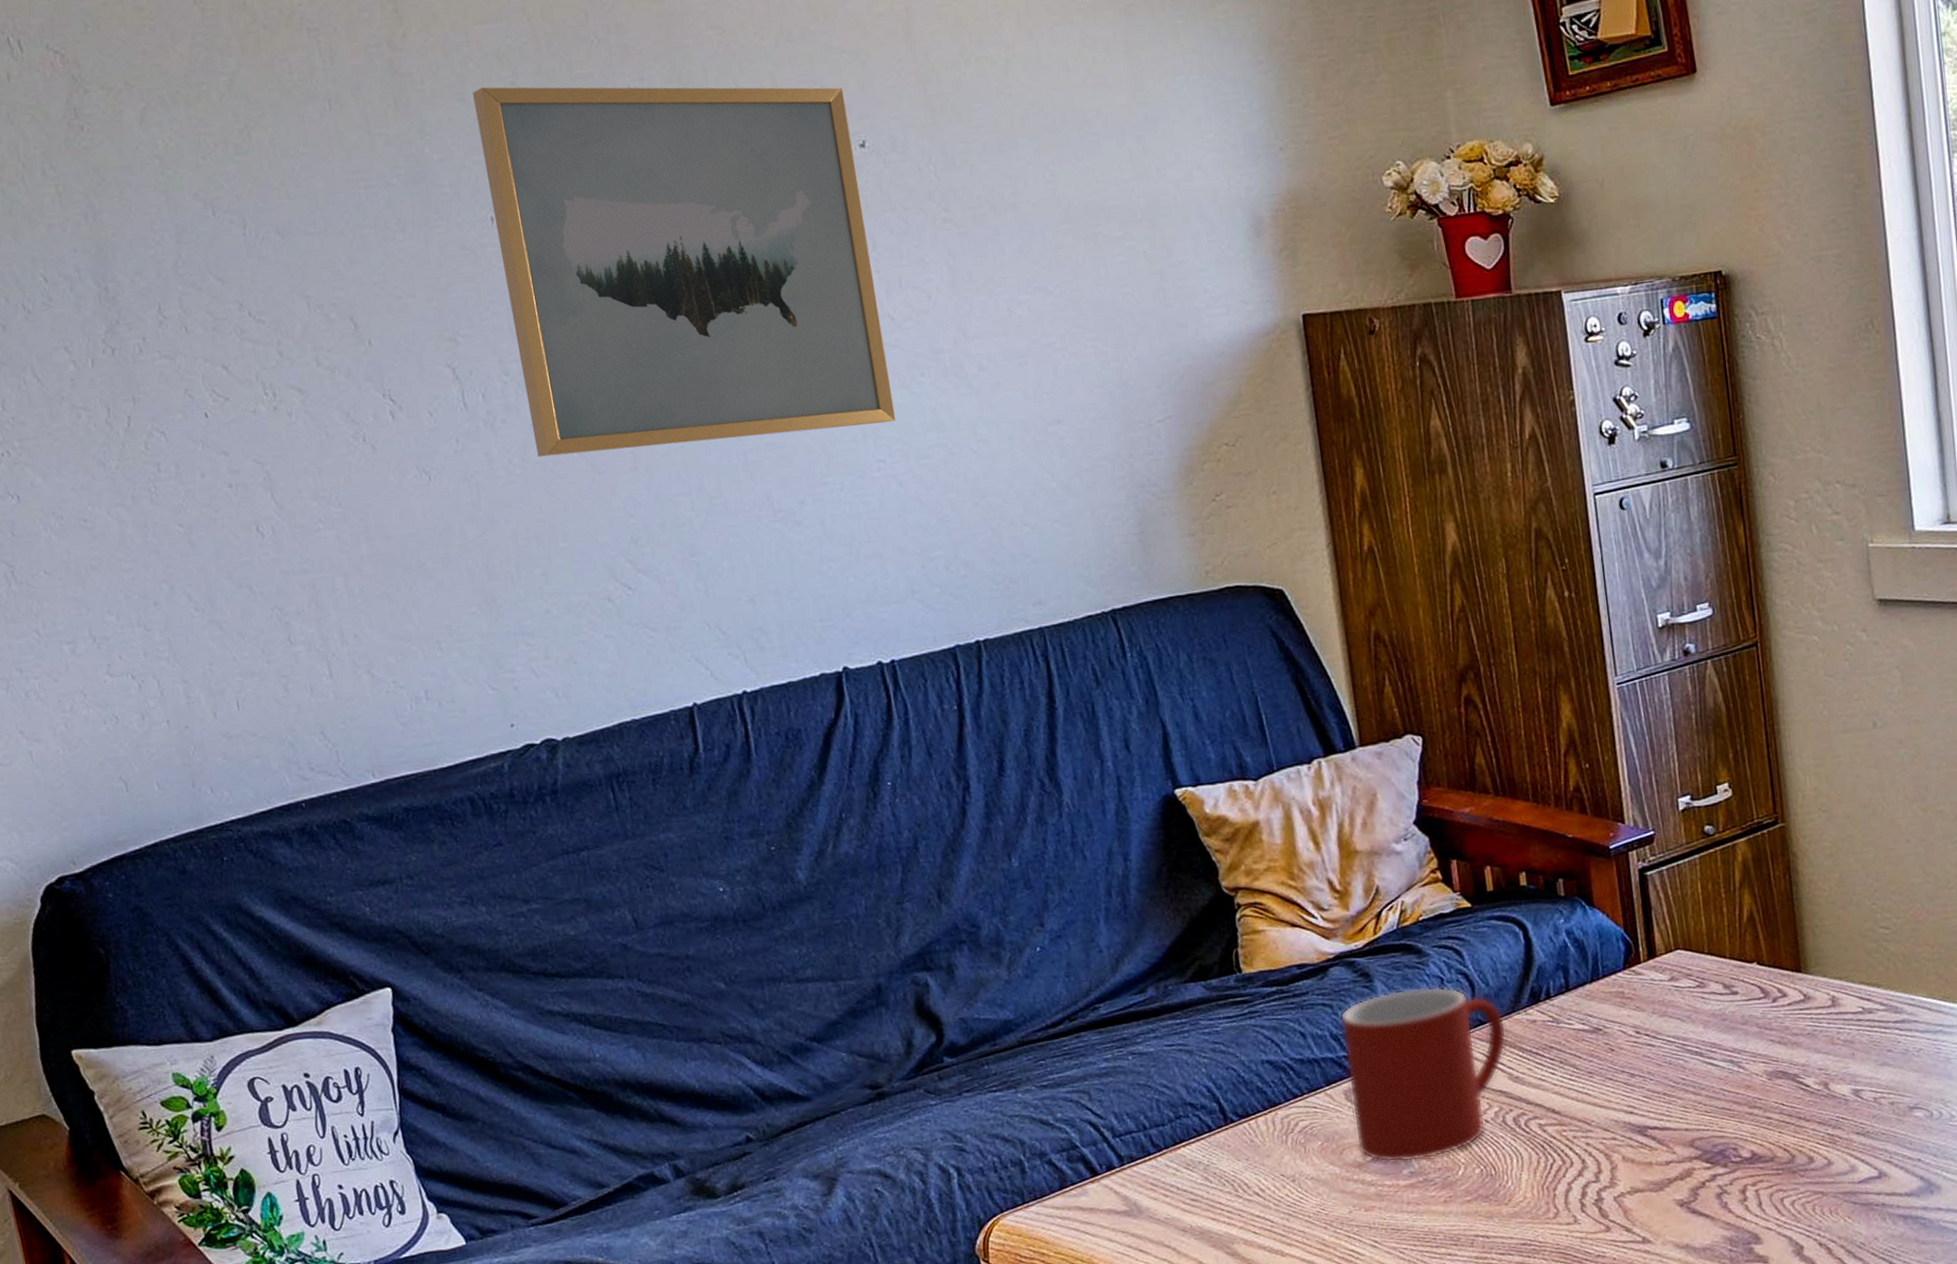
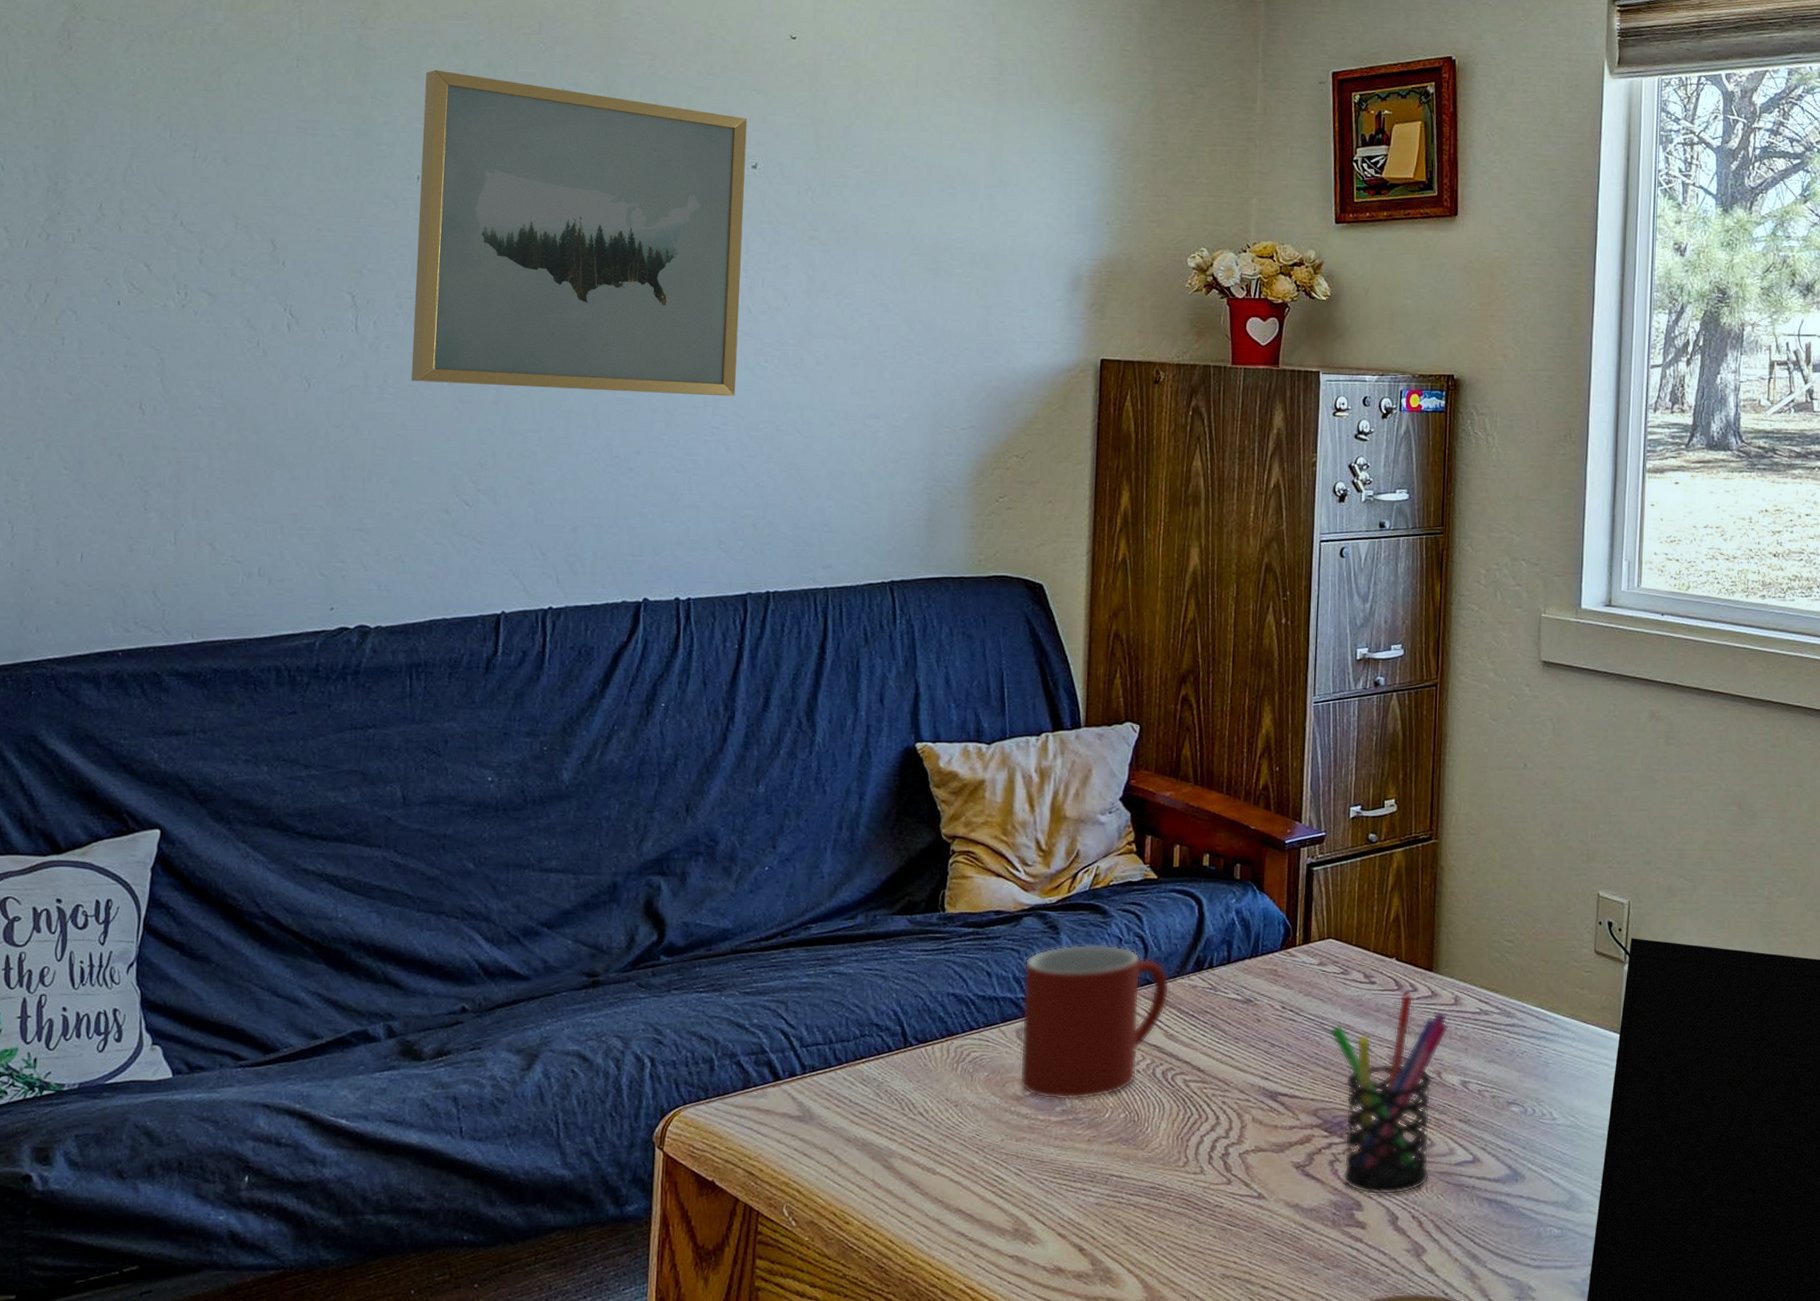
pen holder: none [1694,999,1833,1226] -> present [1330,993,1449,1195]

